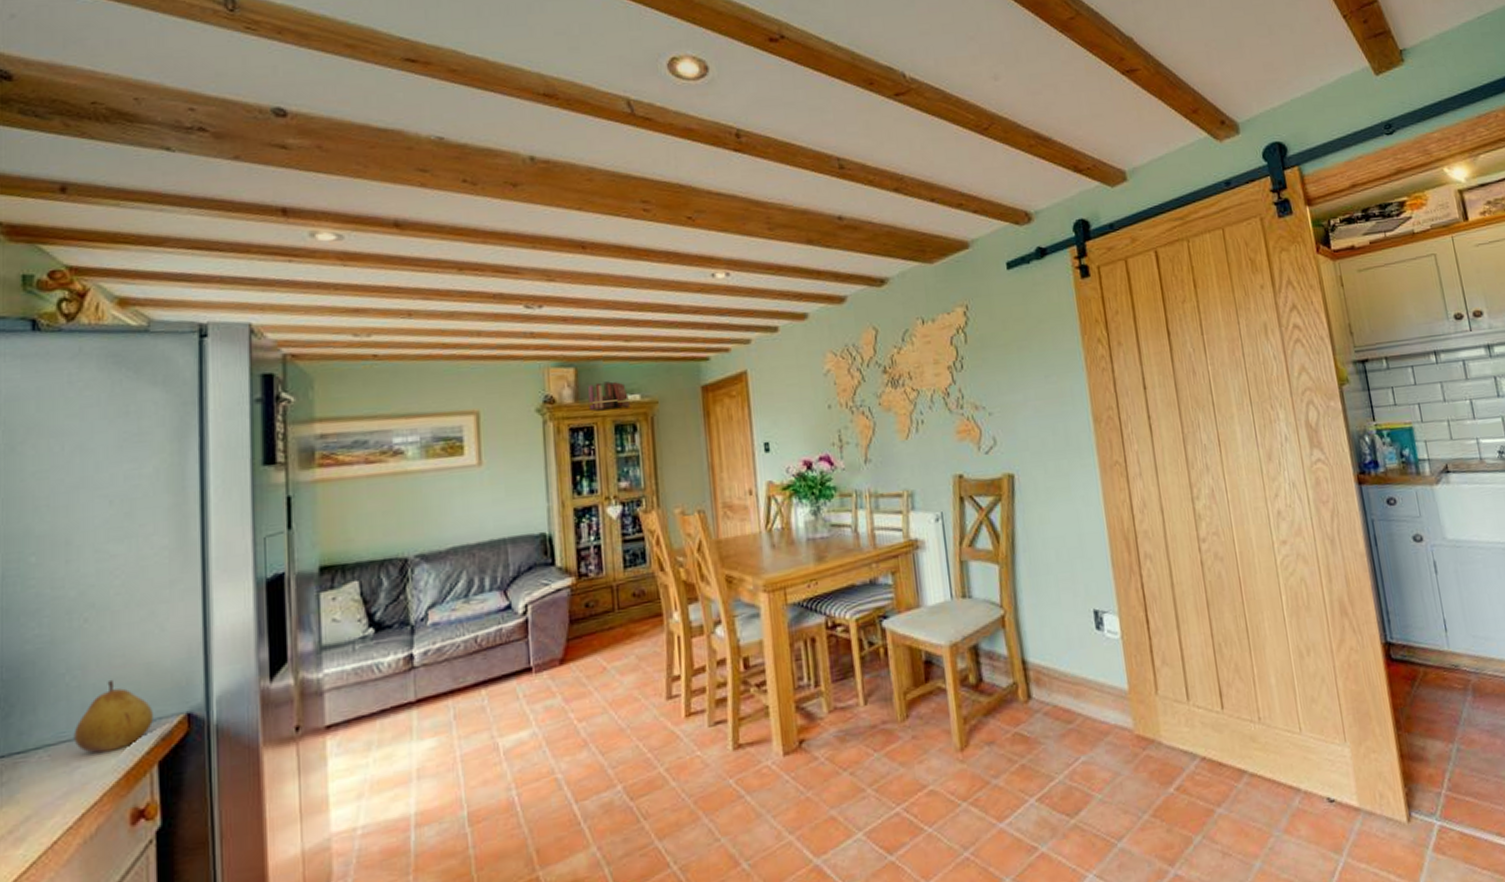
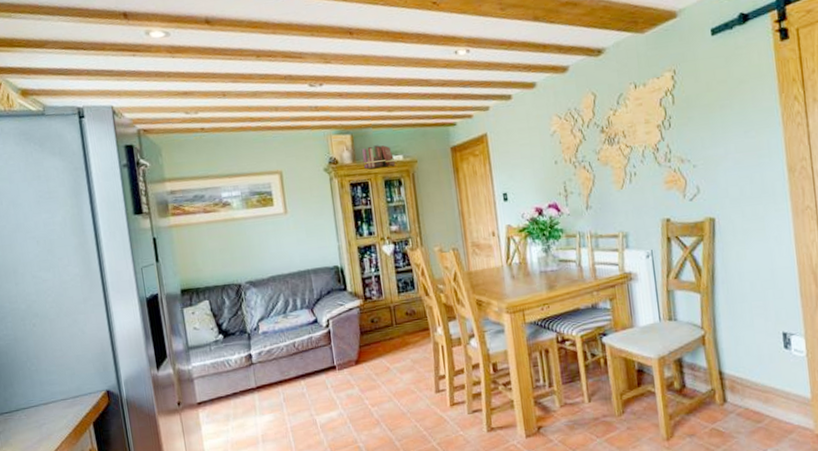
fruit: present [74,679,155,754] -> none [38,366,87,415]

